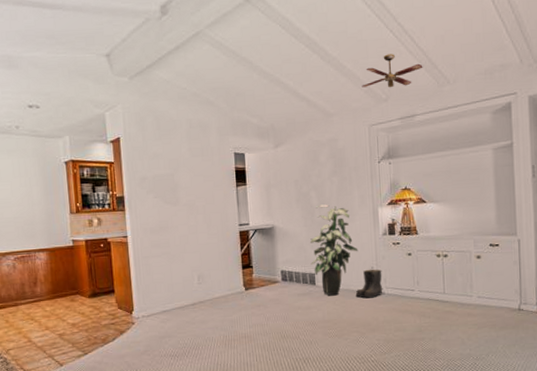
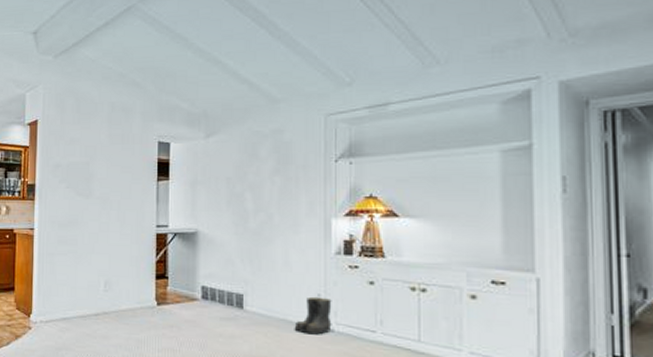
indoor plant: present [310,204,358,295] -> none [239,209,302,325]
ceiling fan: present [362,54,423,88] -> none [319,27,403,69]

